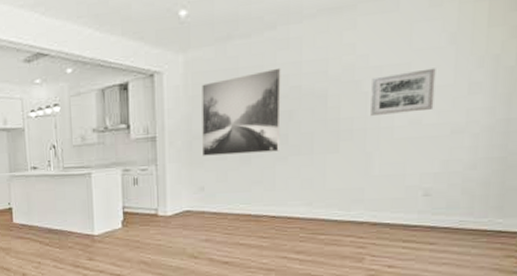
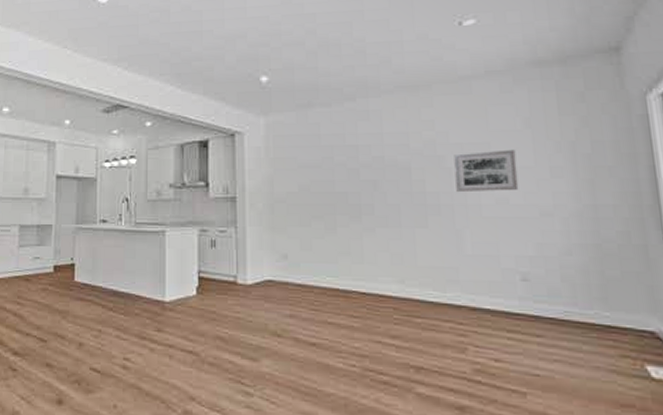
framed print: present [202,67,281,156] -> none [283,137,367,222]

